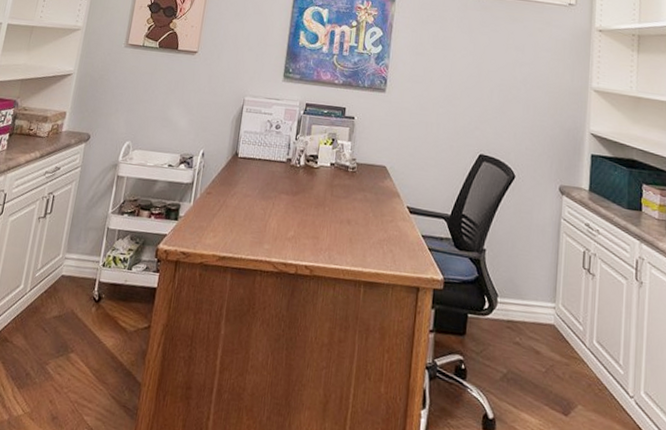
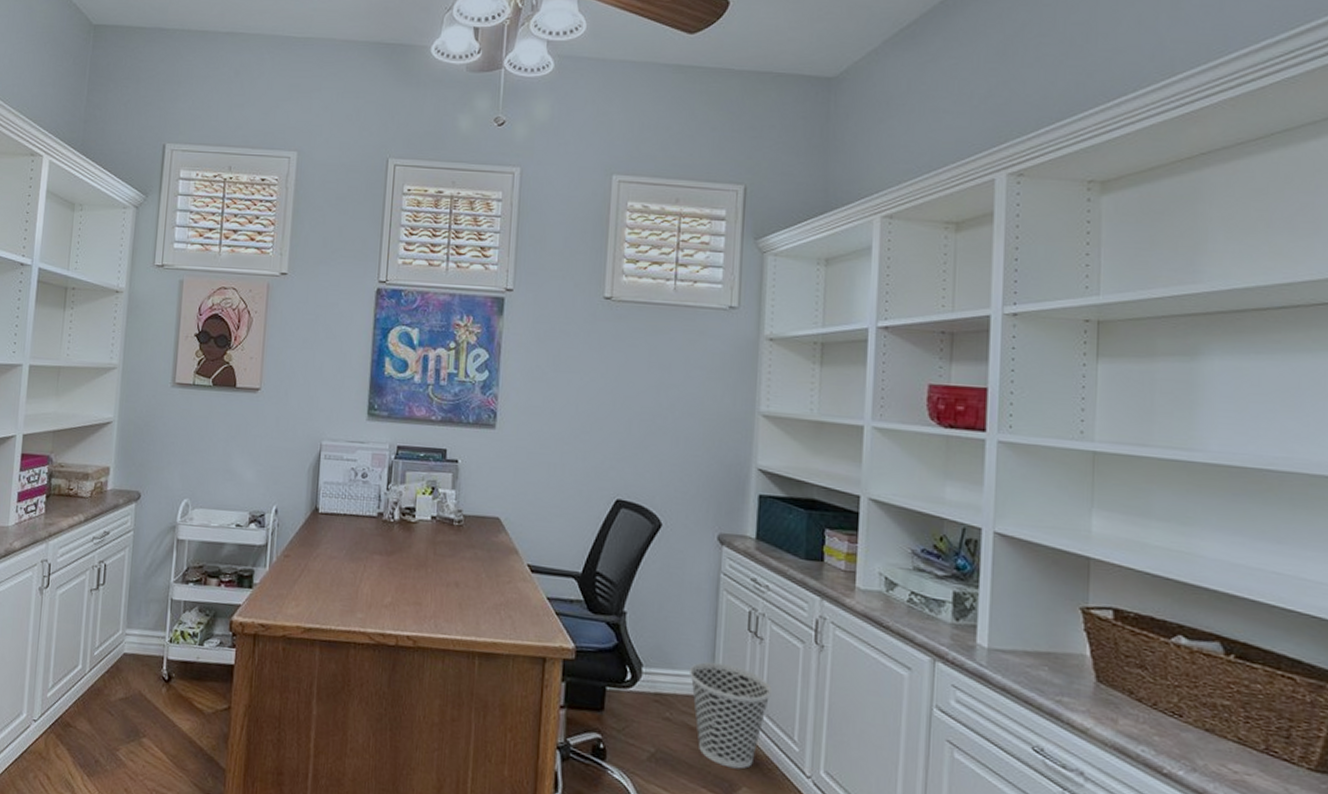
wastebasket: none [536,294,602,389] -> present [690,662,772,769]

